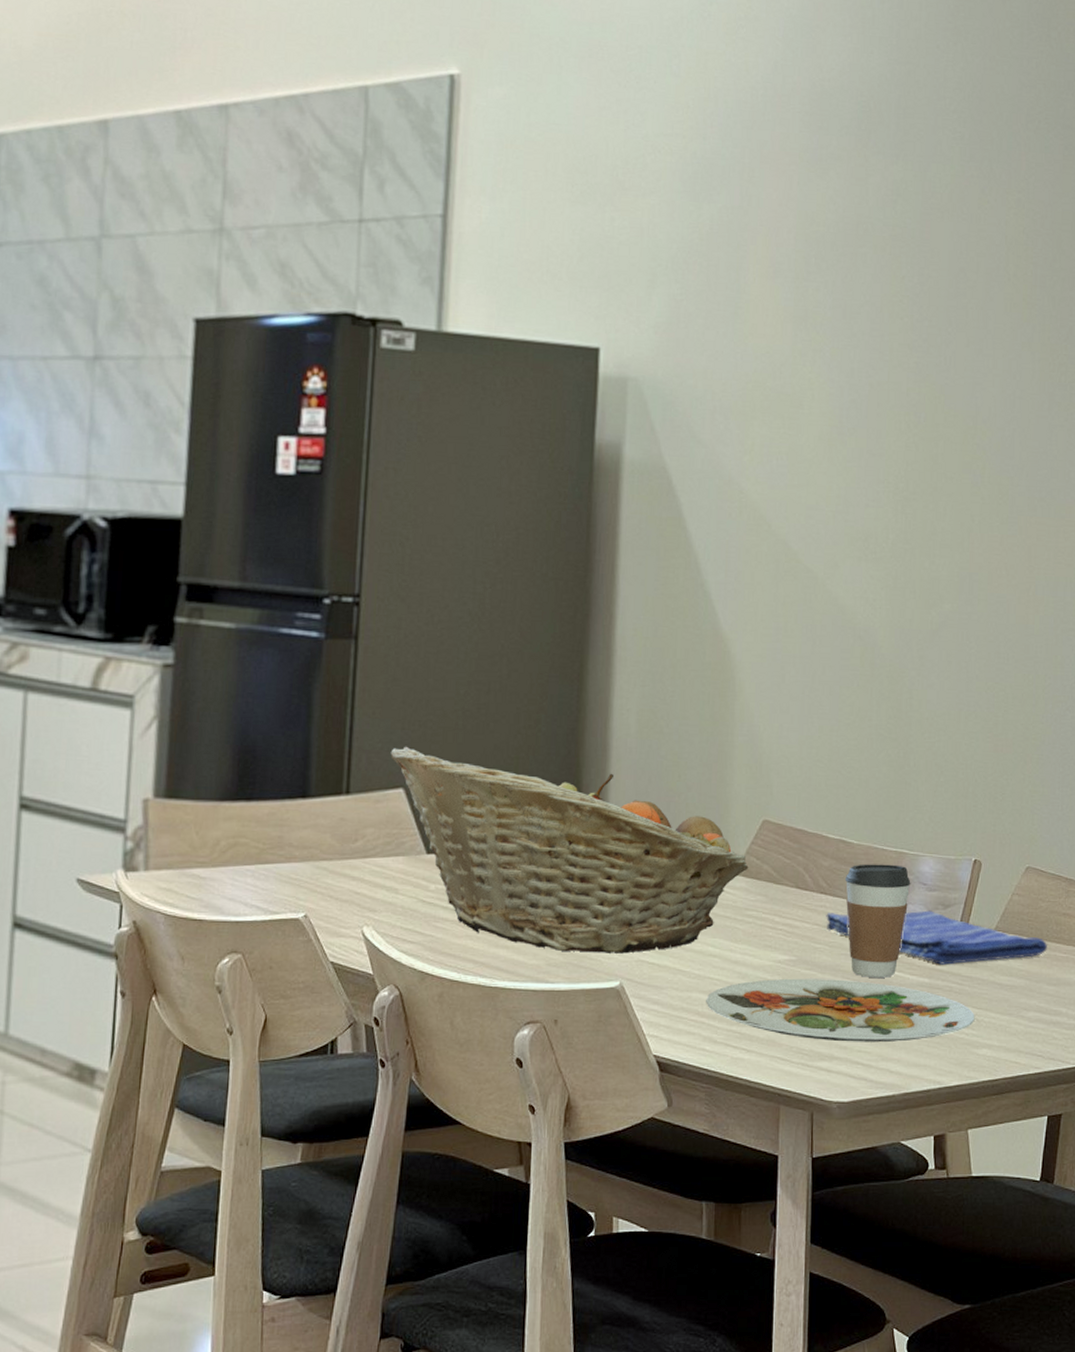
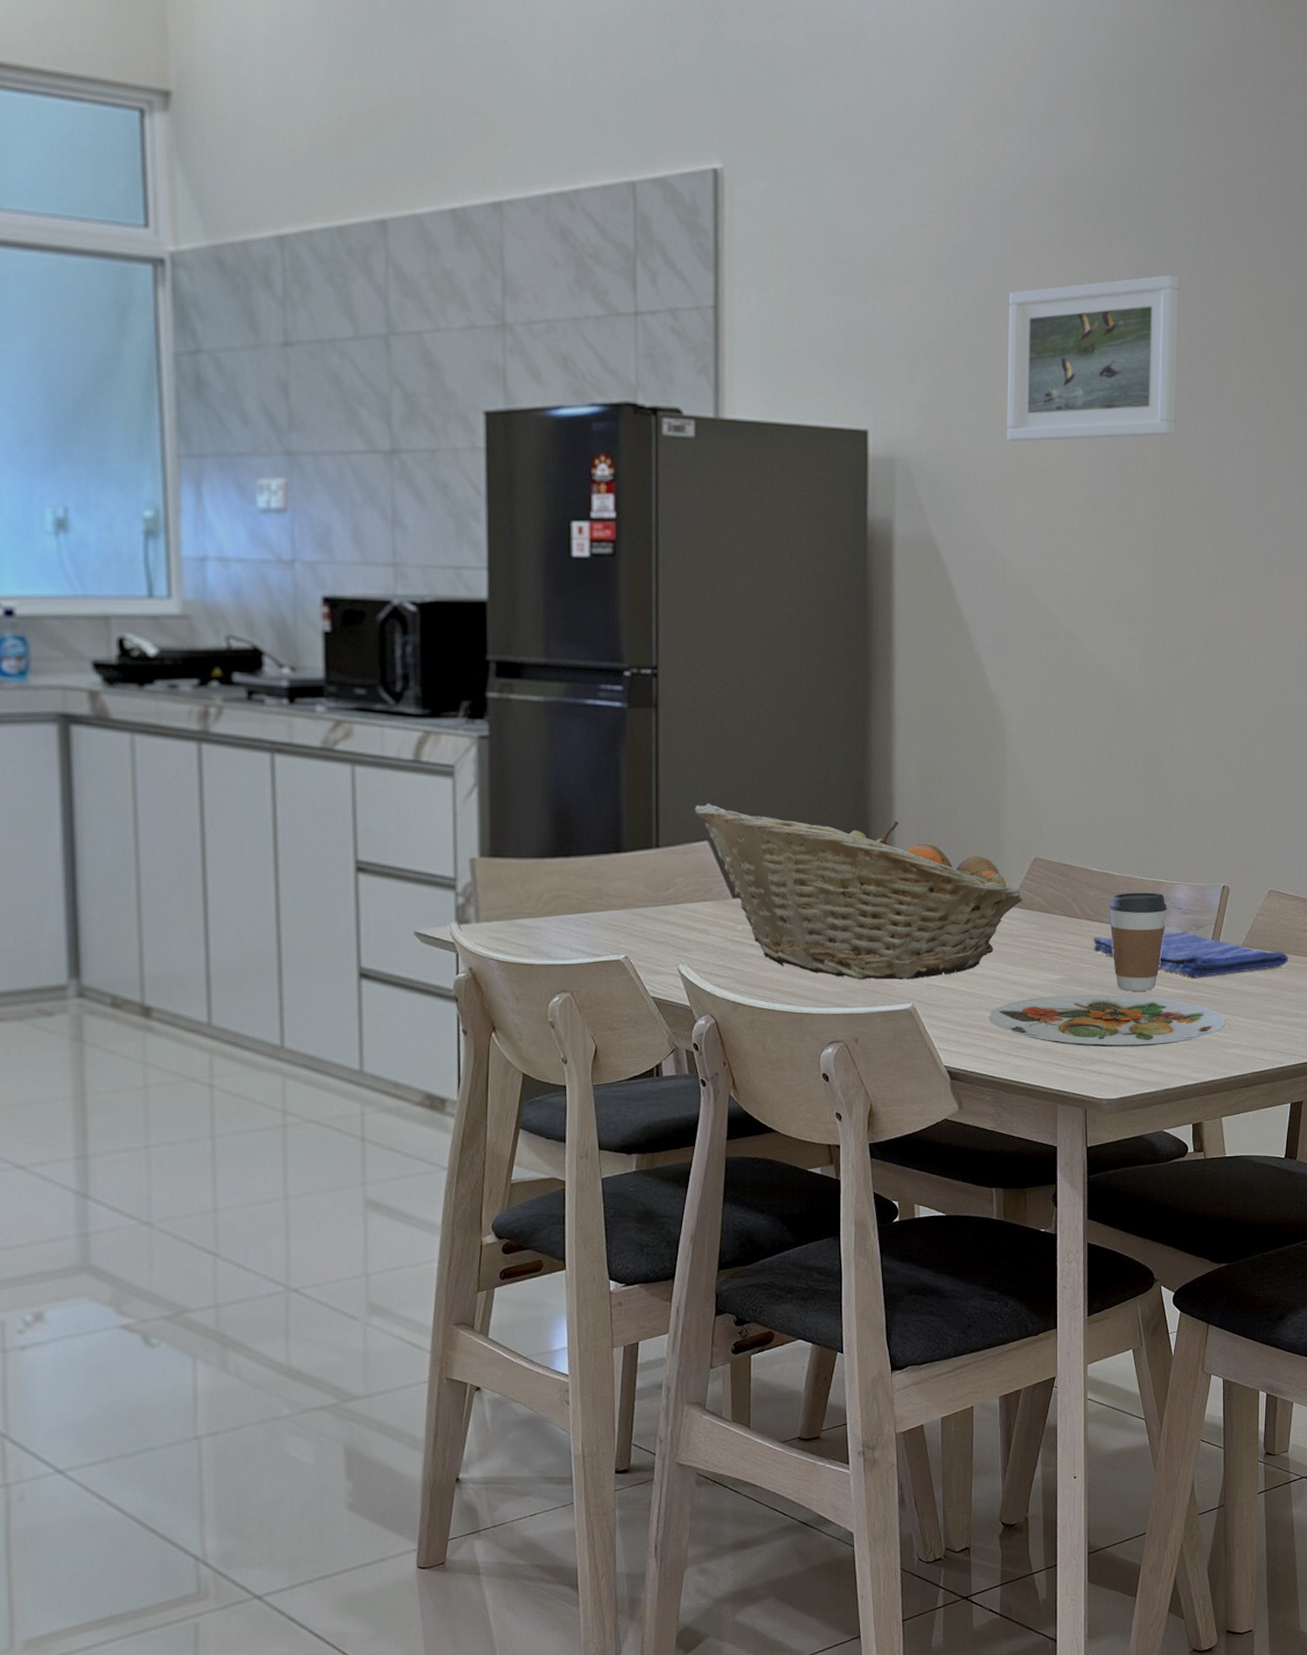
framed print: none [749,191,939,364] -> present [1007,274,1179,442]

